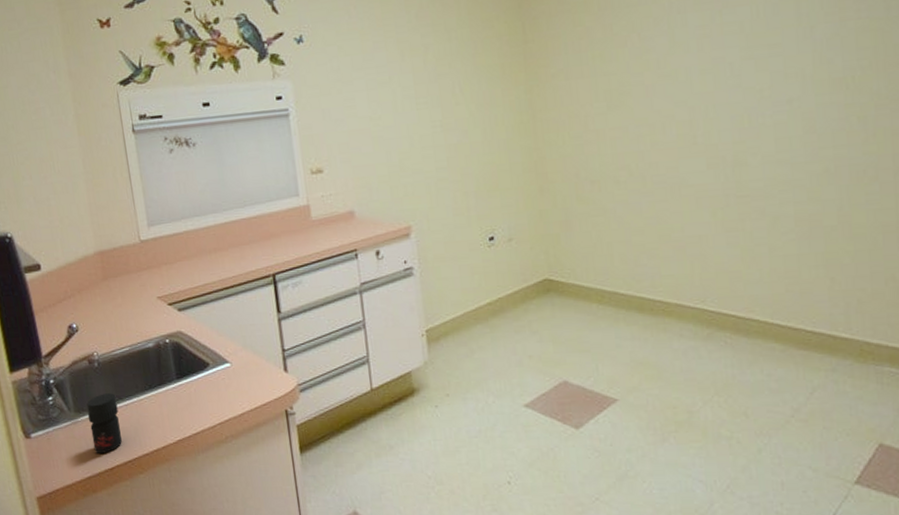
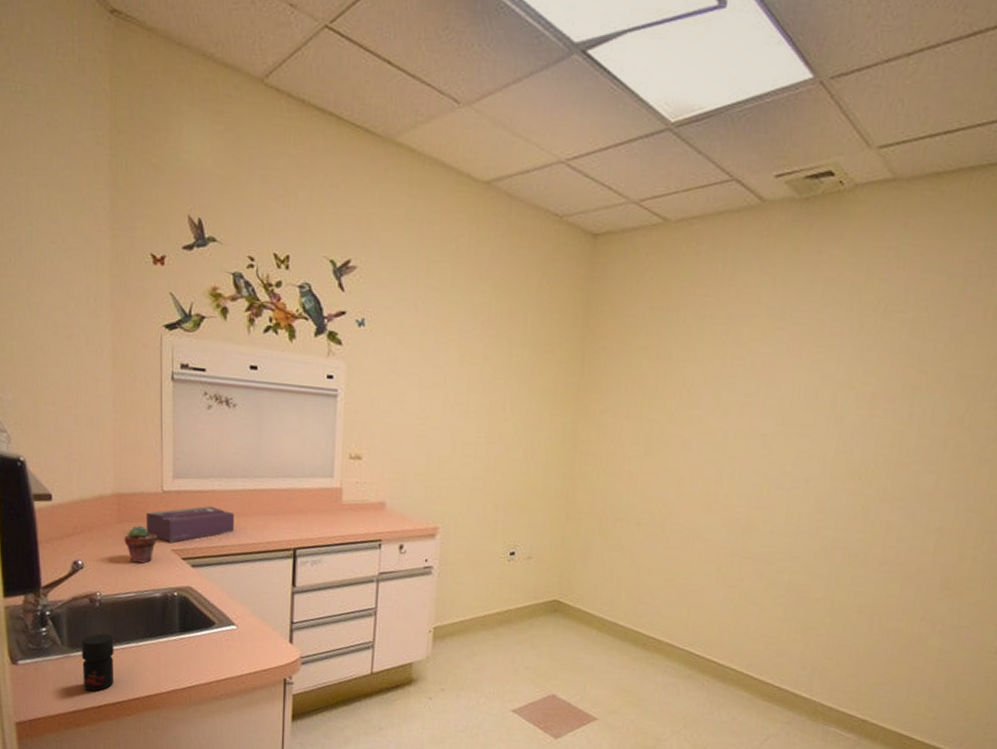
potted succulent: none [111,278,143,317] -> present [124,525,157,564]
tissue box: none [128,247,213,290] -> present [146,506,235,542]

